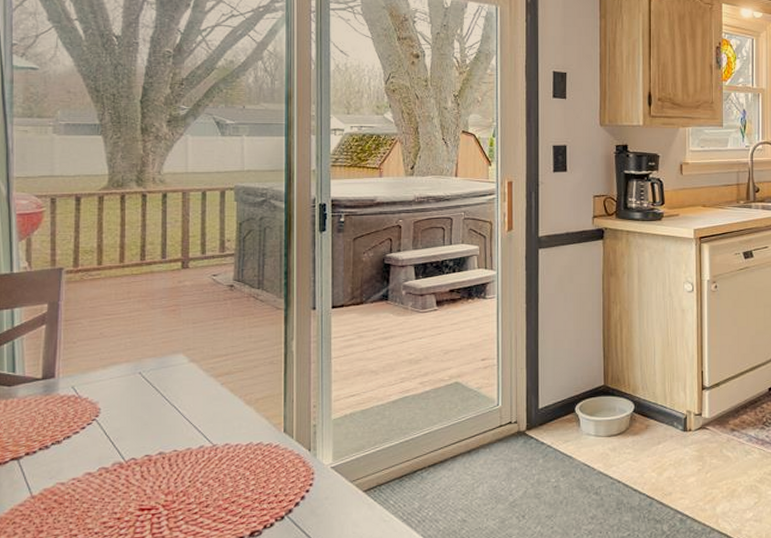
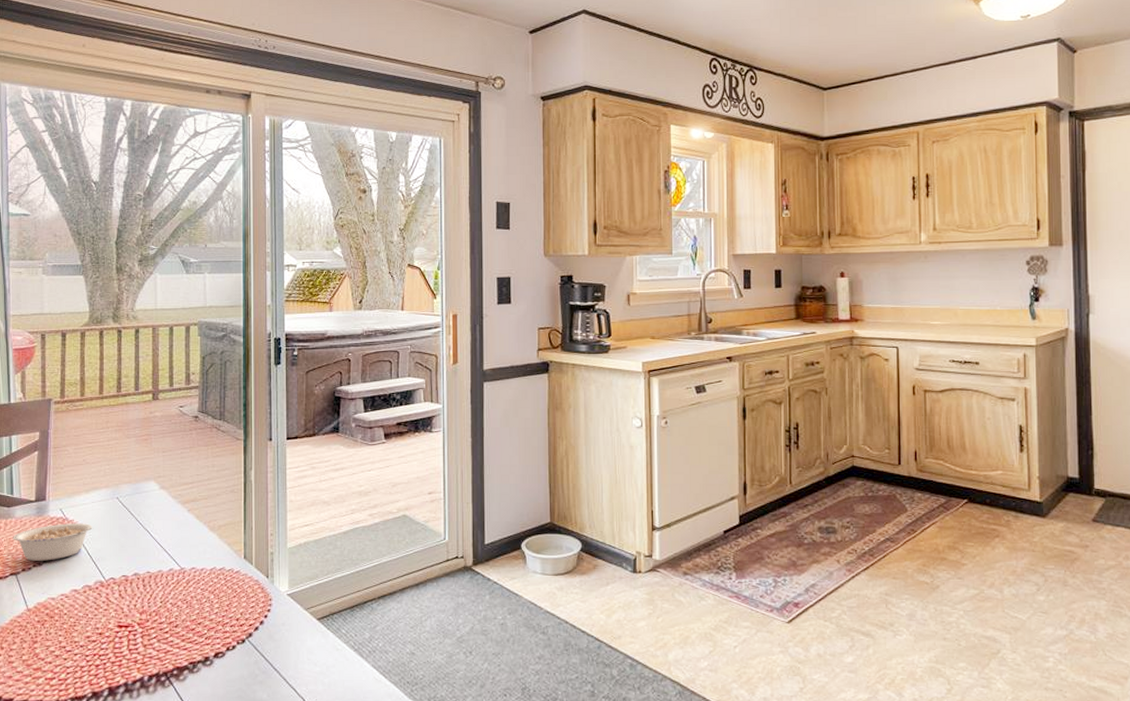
legume: none [14,401,111,444] -> present [13,523,93,561]

